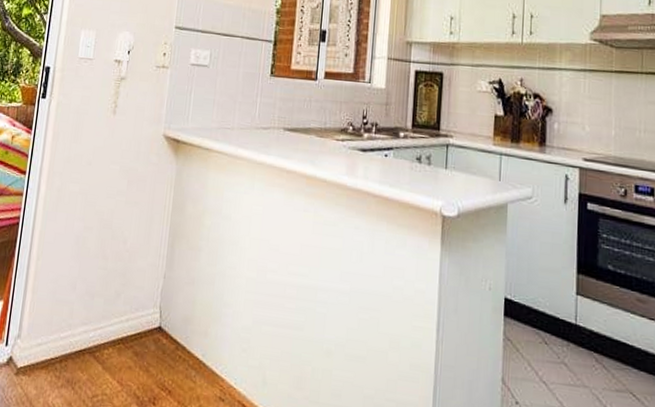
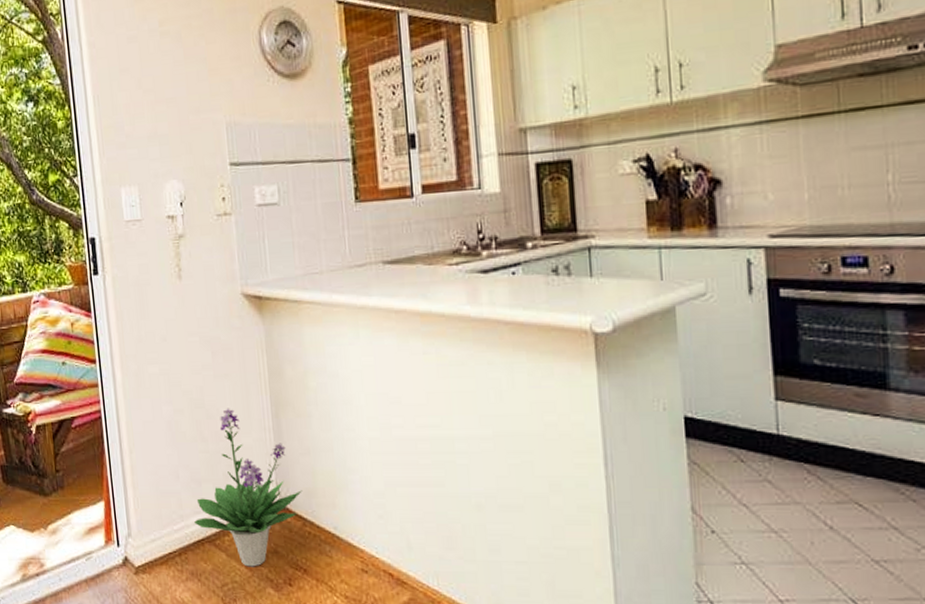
potted plant: none [80,232,181,383] -> present [194,408,302,567]

